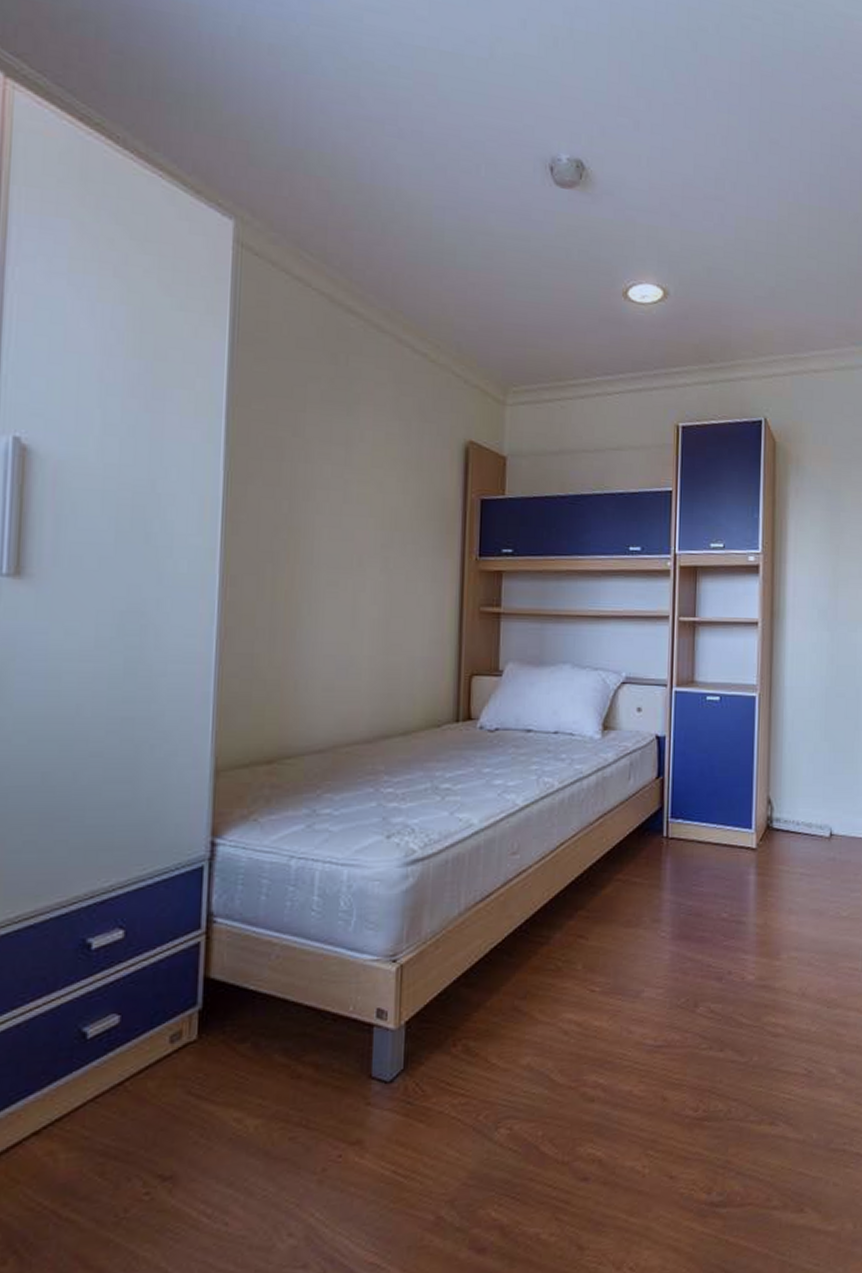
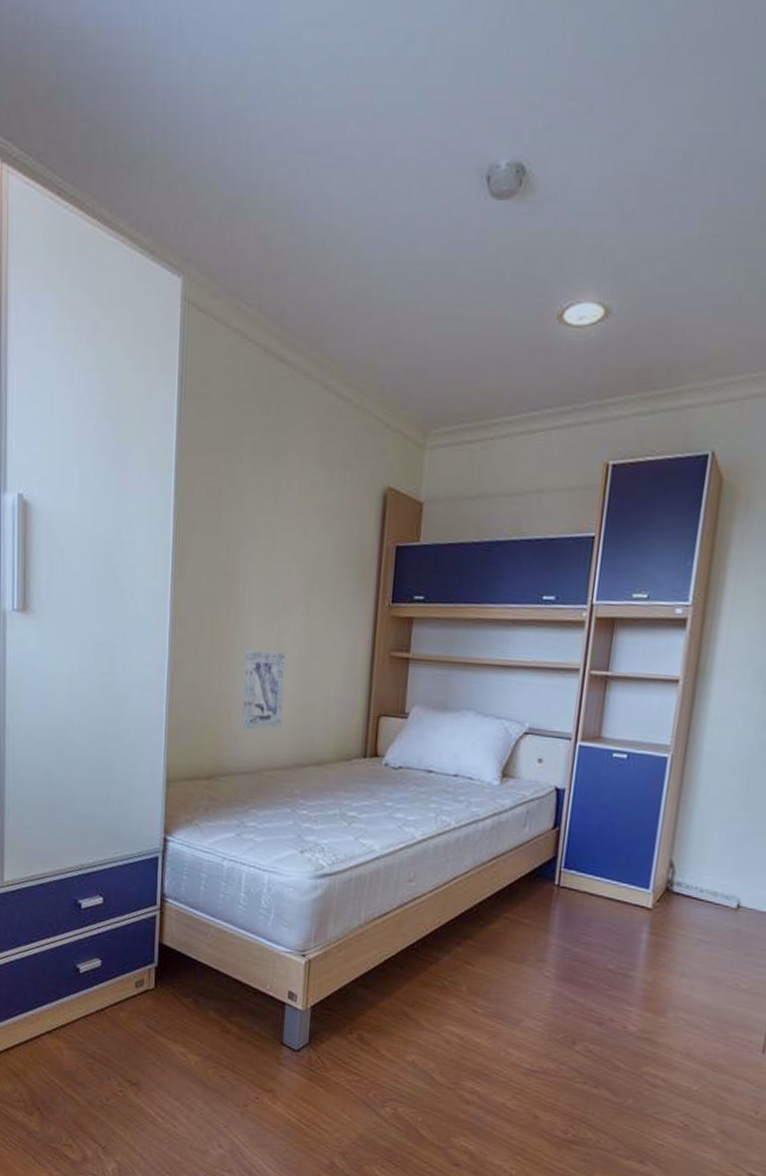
wall art: none [311,611,363,702] -> present [241,650,286,730]

